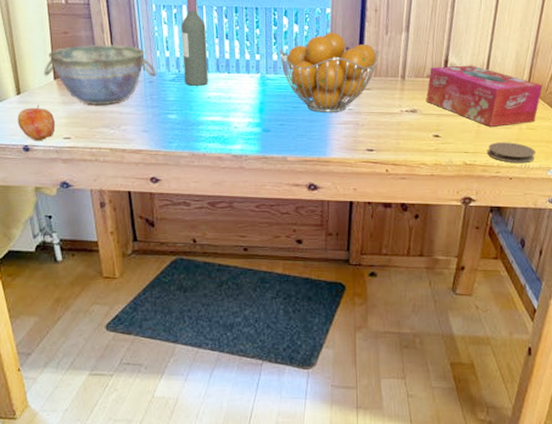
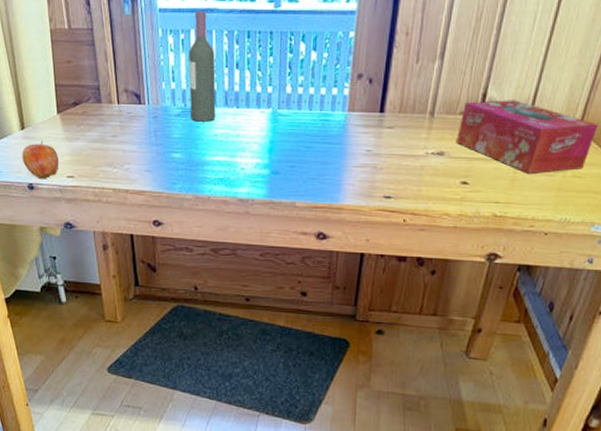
bowl: present [43,44,157,105] -> none [47,74,162,141]
fruit basket: present [279,32,379,112] -> none [293,60,407,154]
coaster: present [488,142,536,164] -> none [522,191,581,217]

